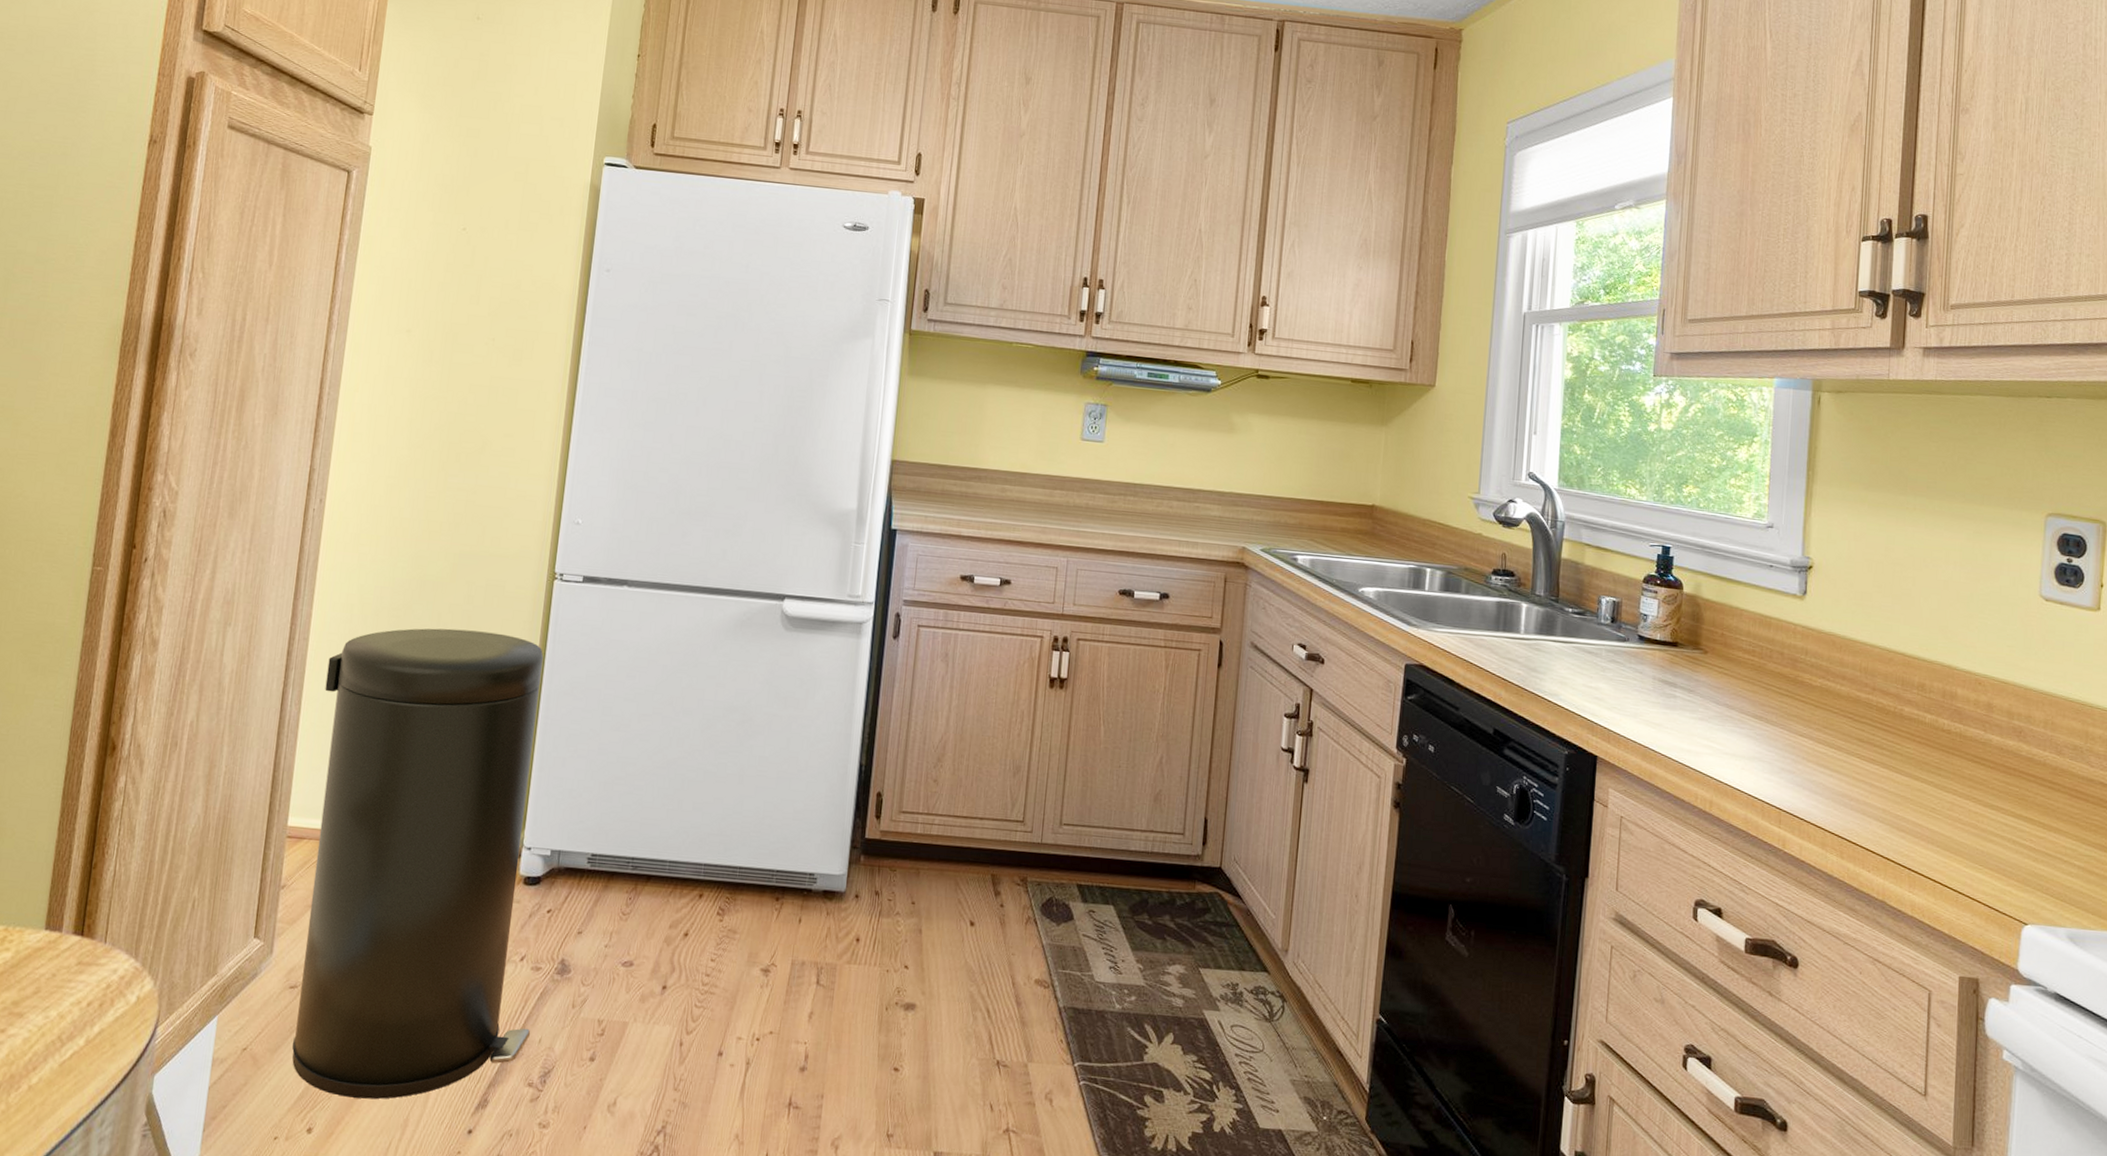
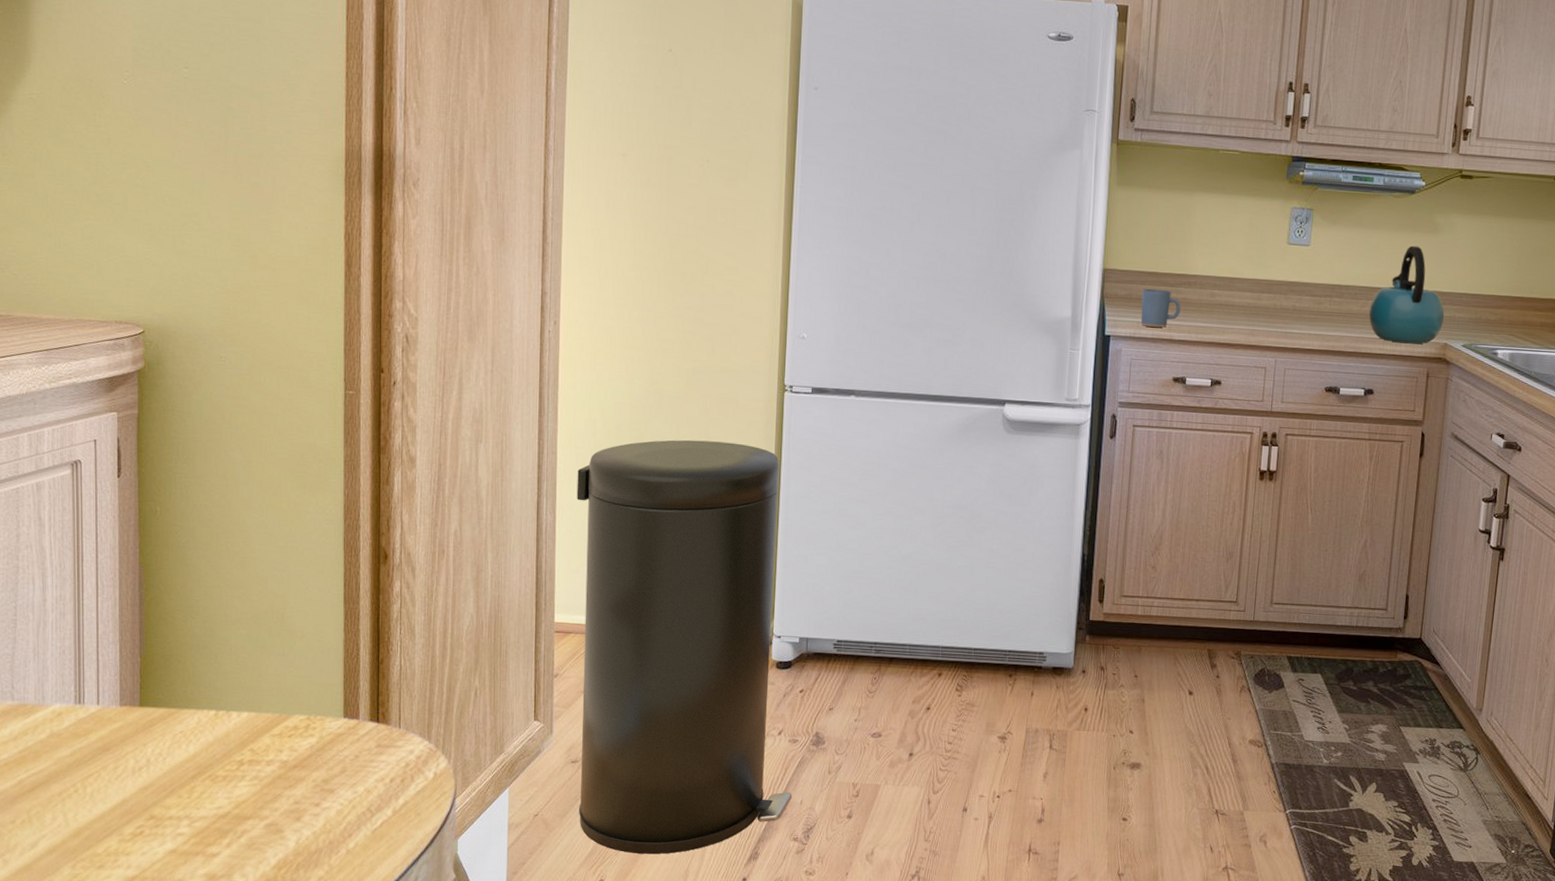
mug: none [929,481,971,523] -> present [1141,288,1181,328]
kettle: none [1164,445,1243,547] -> present [1368,245,1445,344]

